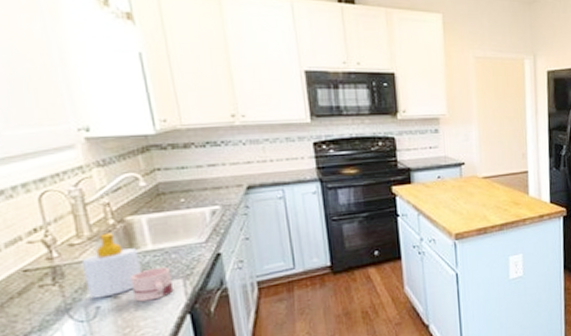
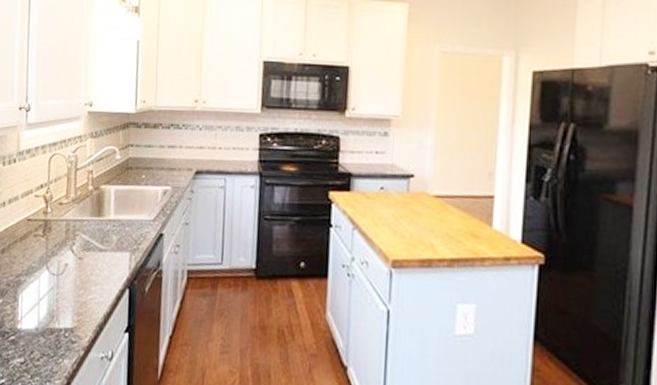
soap bottle: present [81,233,141,299] -> none [62,197,103,257]
mug: present [131,267,174,302] -> none [92,237,123,268]

